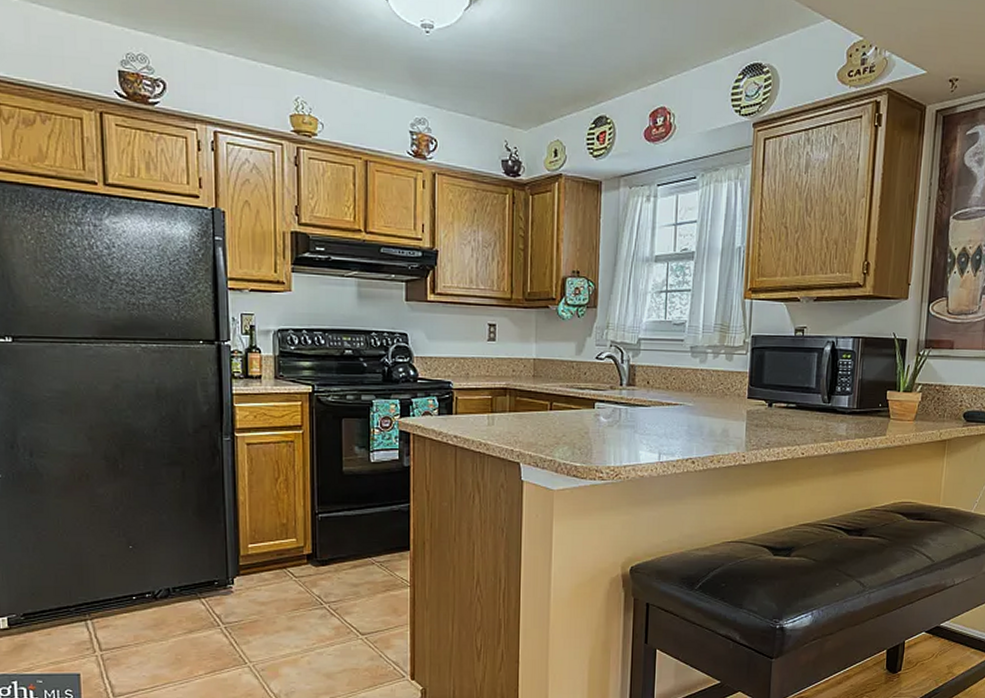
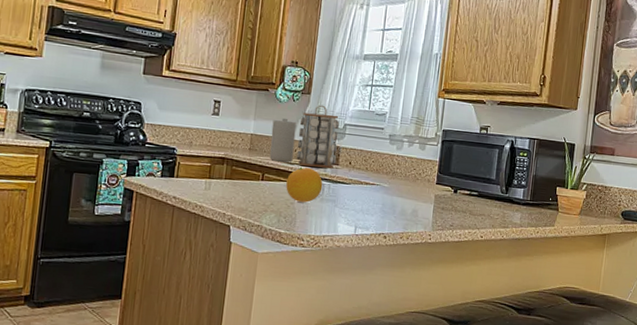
paper towel holder: none [556,337,584,388] -> present [270,117,297,163]
fruit: none [578,391,619,432] -> present [286,167,323,203]
spice rack: none [587,319,633,391] -> present [296,104,340,169]

